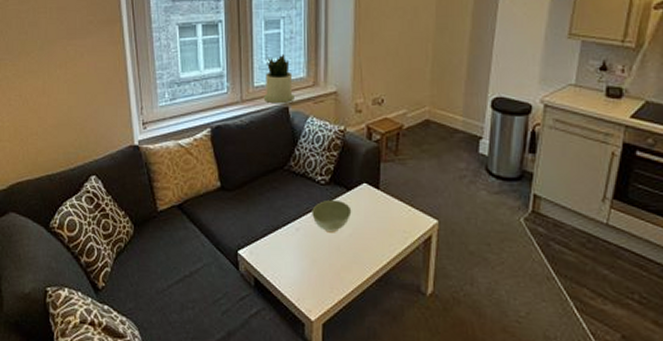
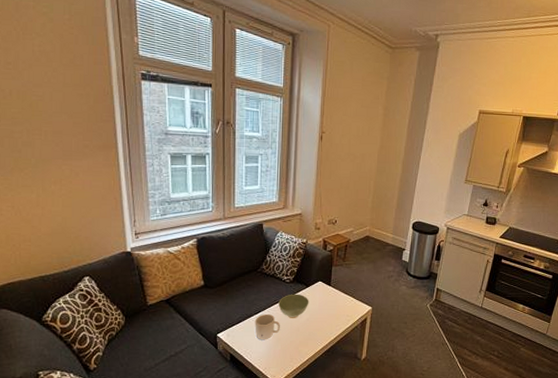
planter: present [263,53,294,104] -> none [242,182,268,221]
mug: none [283,225,315,262] -> present [255,313,280,340]

